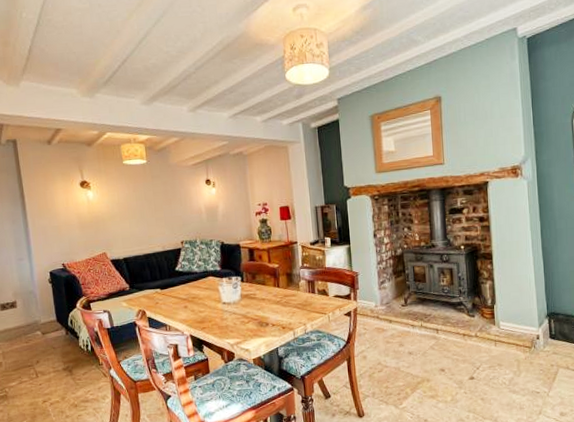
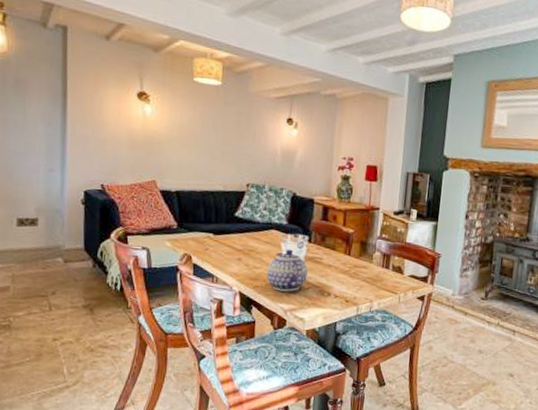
teapot: none [210,291,246,329] -> present [266,249,308,292]

